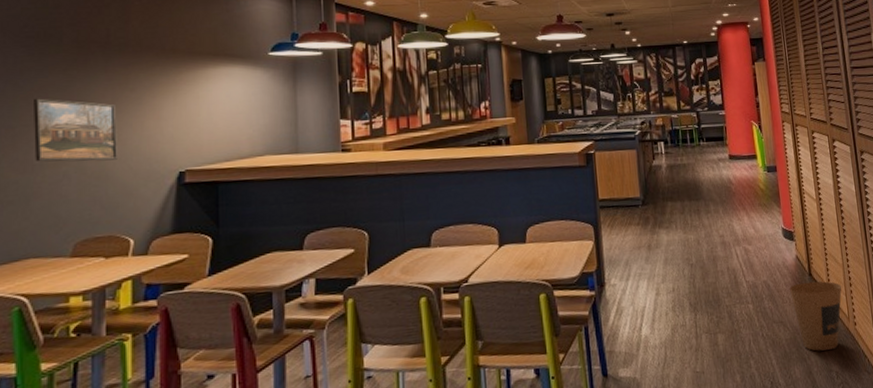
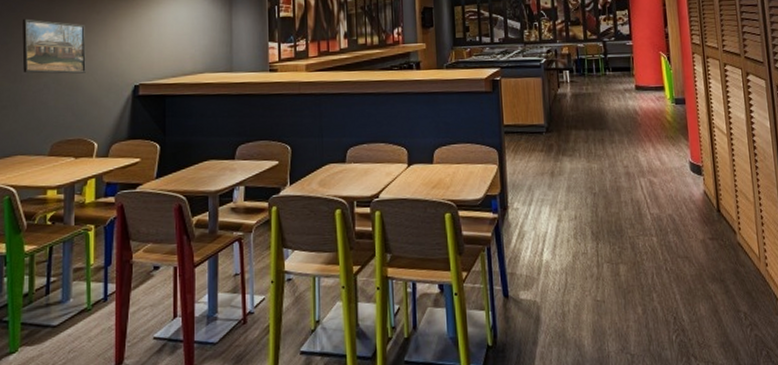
trash can: present [789,281,842,351] -> none [696,218,753,290]

